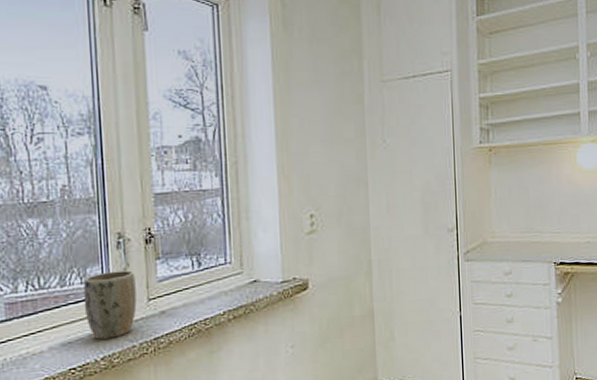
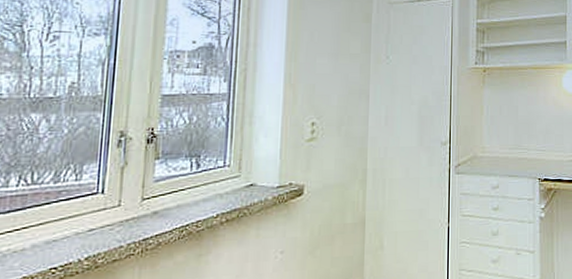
plant pot: present [83,270,137,340] -> none [75,169,132,238]

